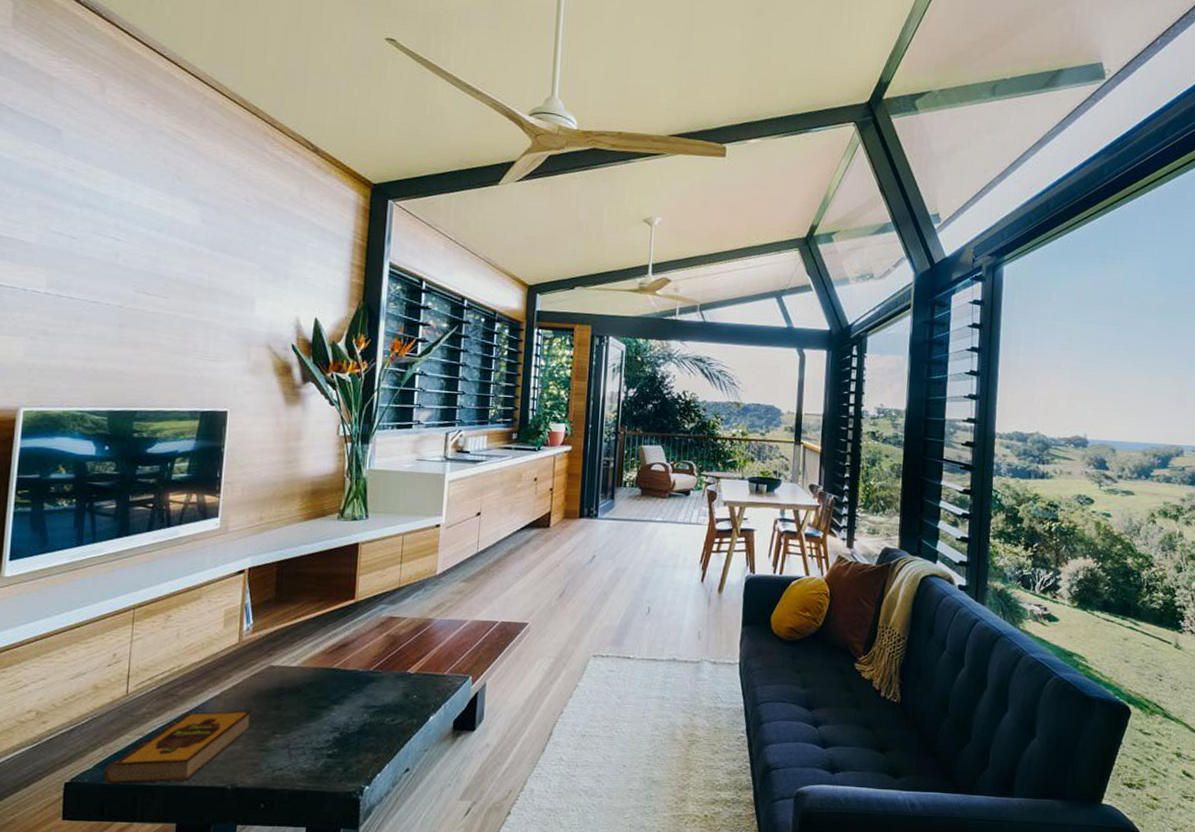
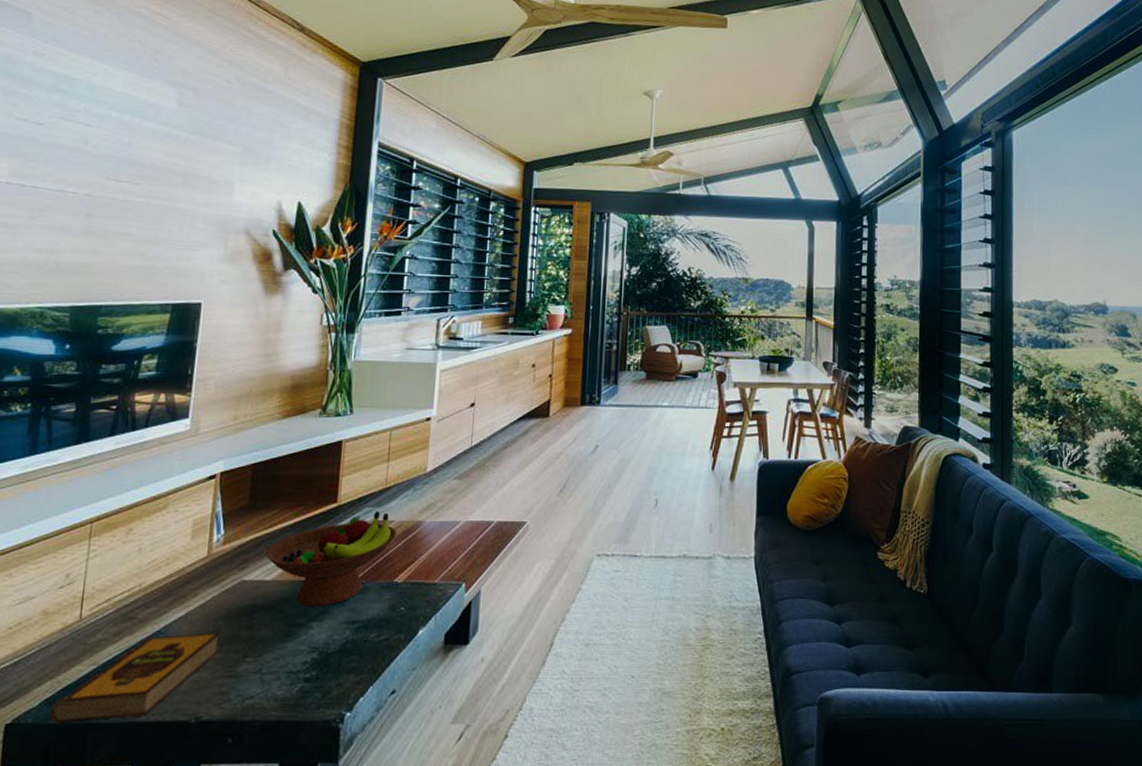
fruit bowl: none [291,608,409,692] -> present [265,511,396,607]

